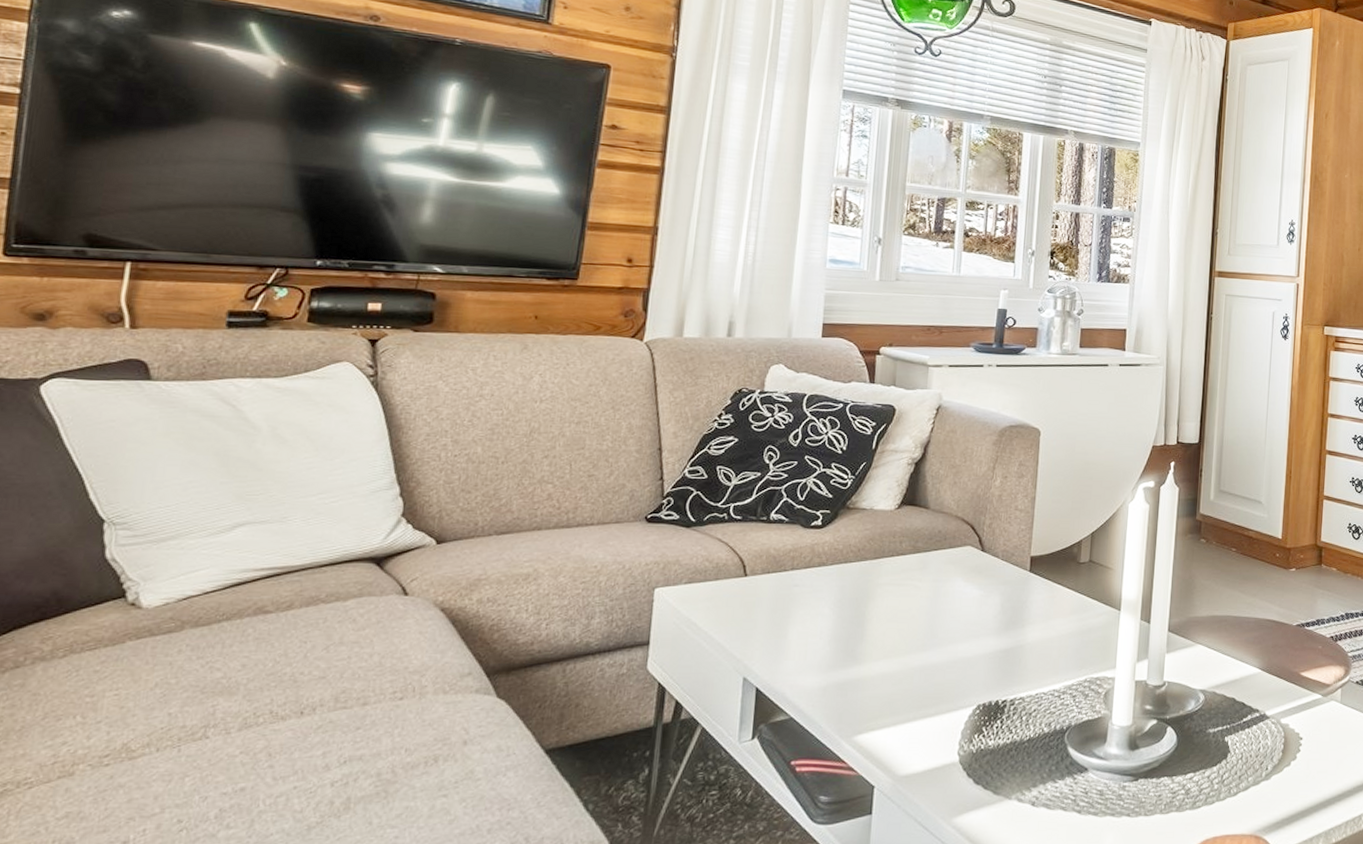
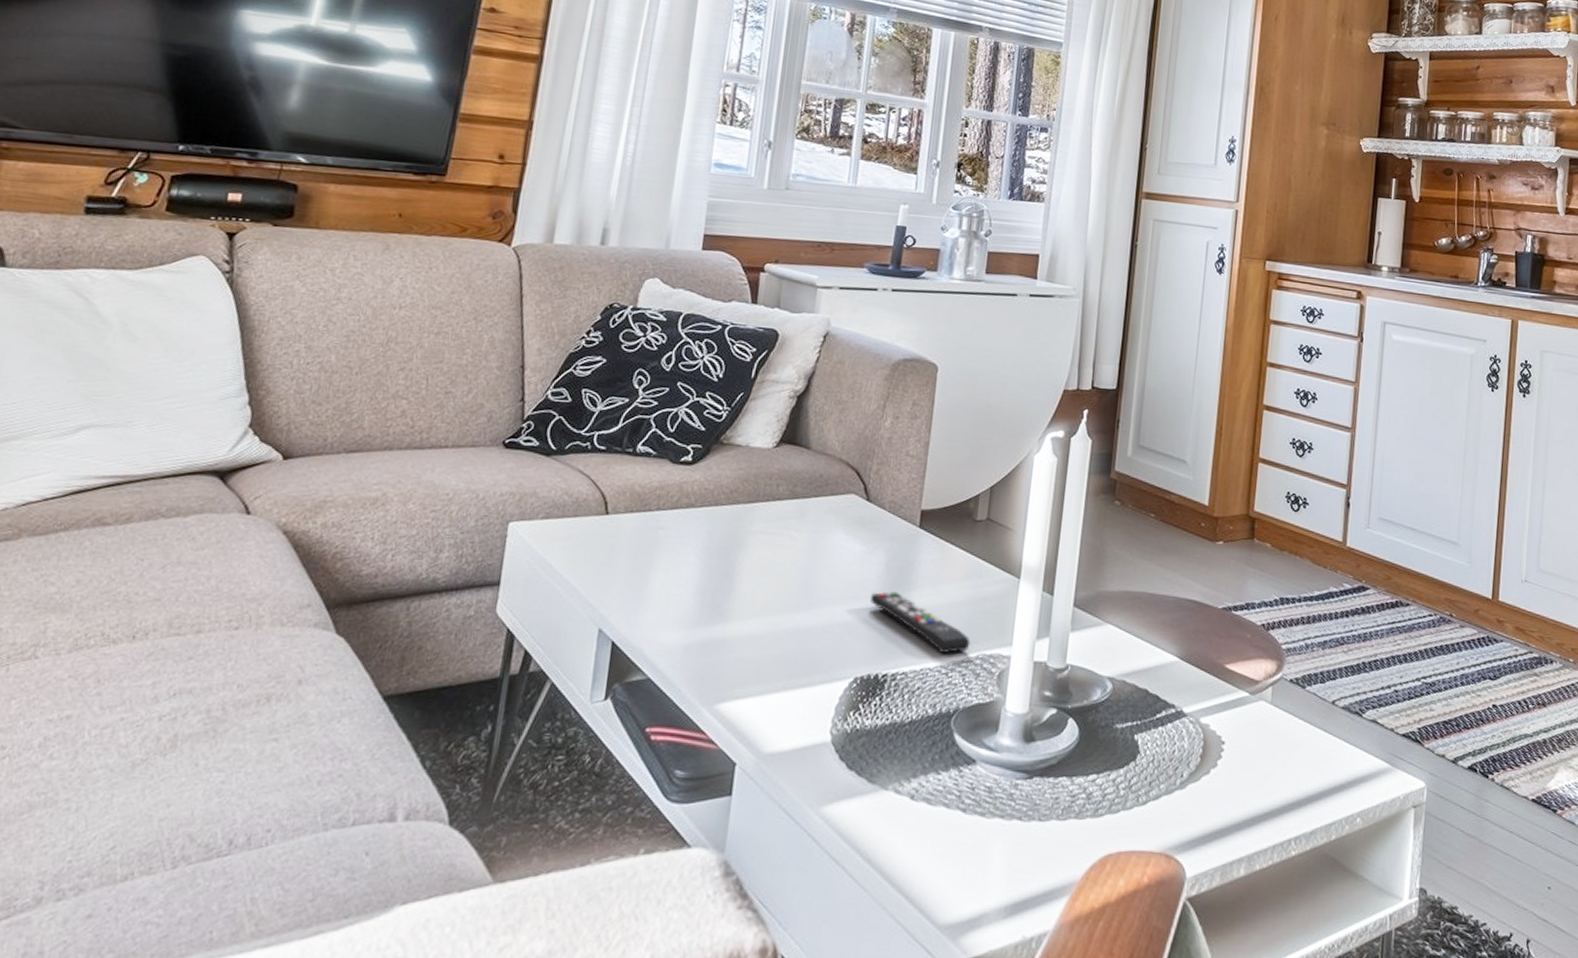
remote control: none [989,628,1079,680] -> present [870,591,971,654]

